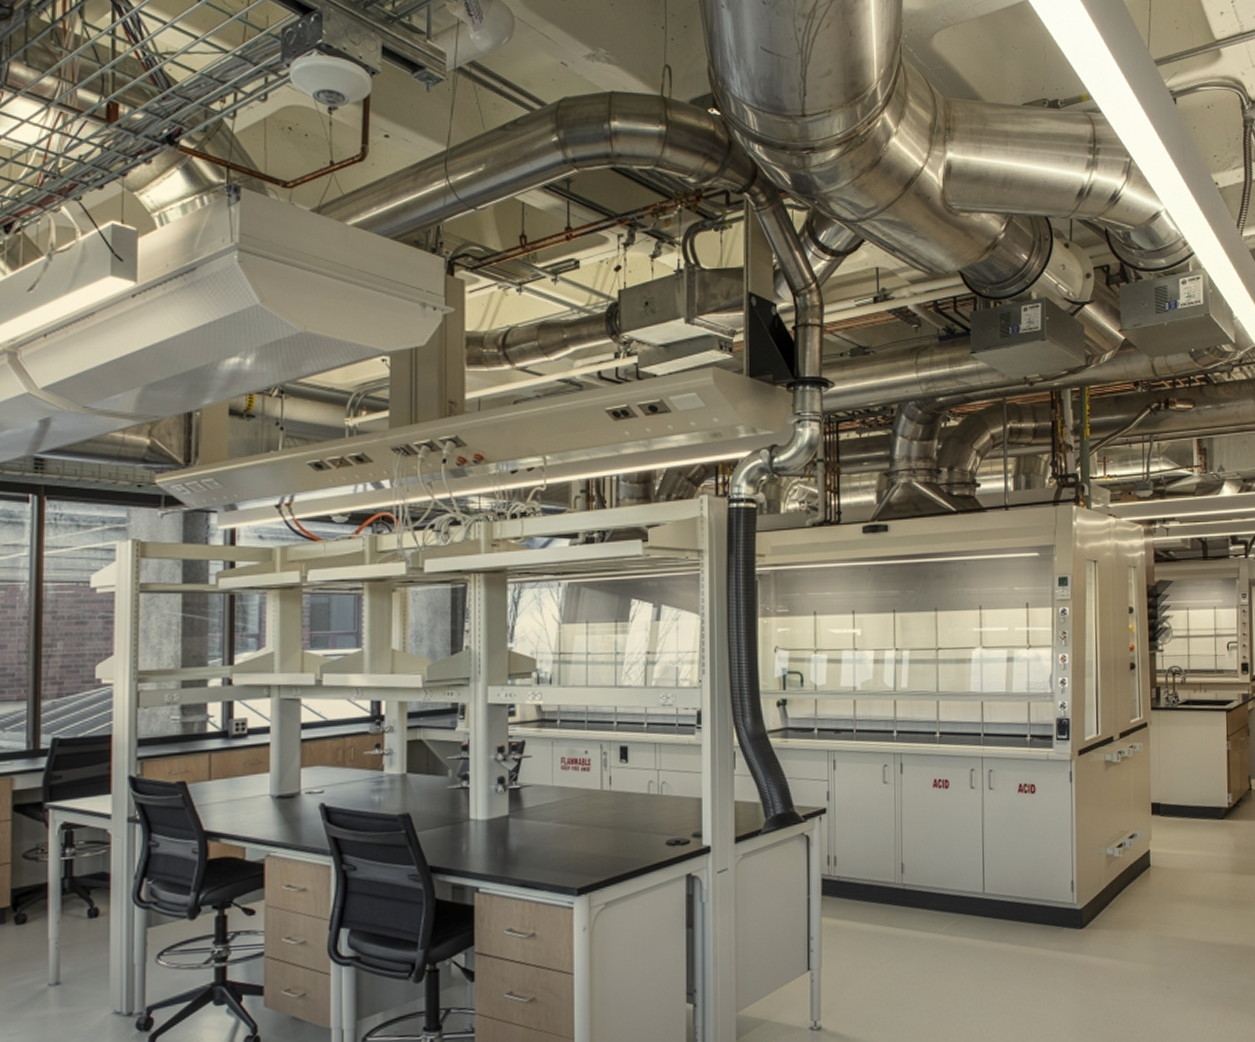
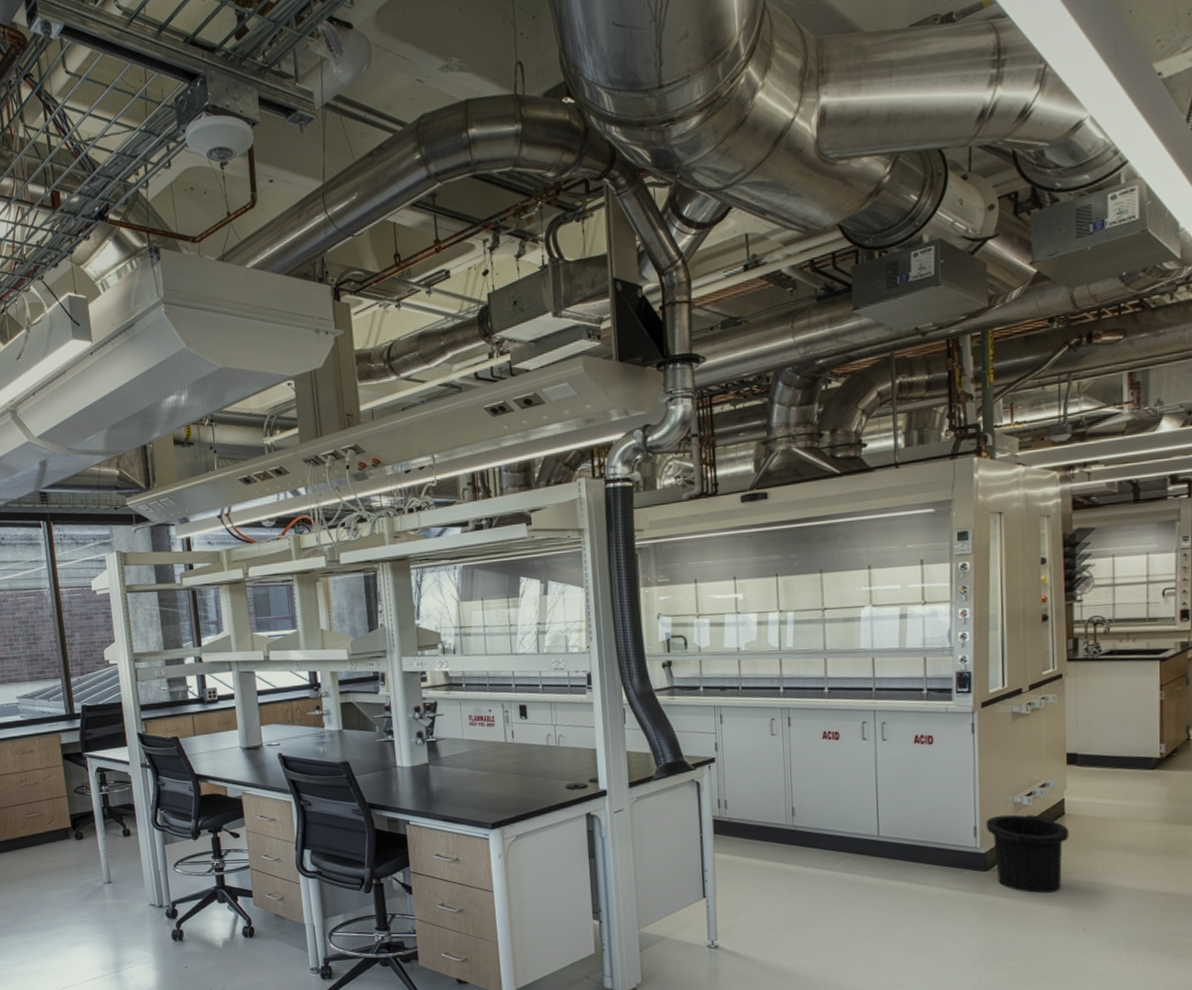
trash can: none [1081,867,1154,951] -> present [985,814,1069,894]

